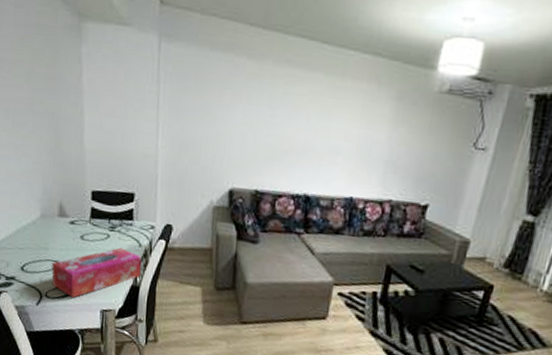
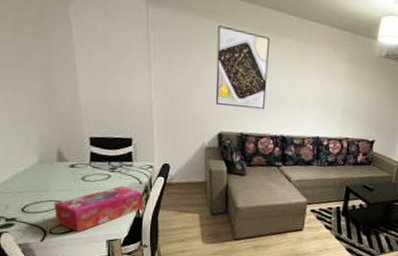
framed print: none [227,60,296,162] -> present [215,25,270,110]

